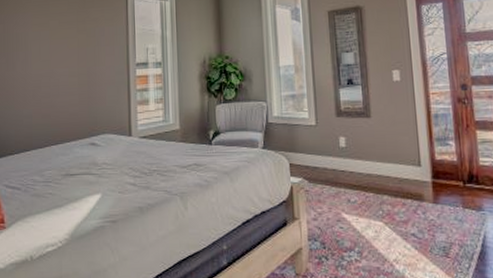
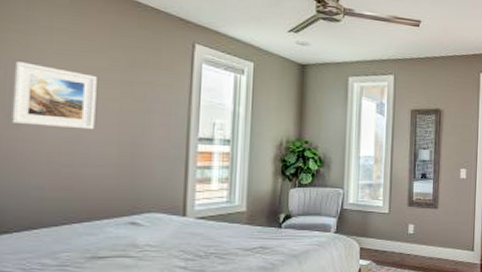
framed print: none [9,16,61,66] -> present [12,61,97,130]

